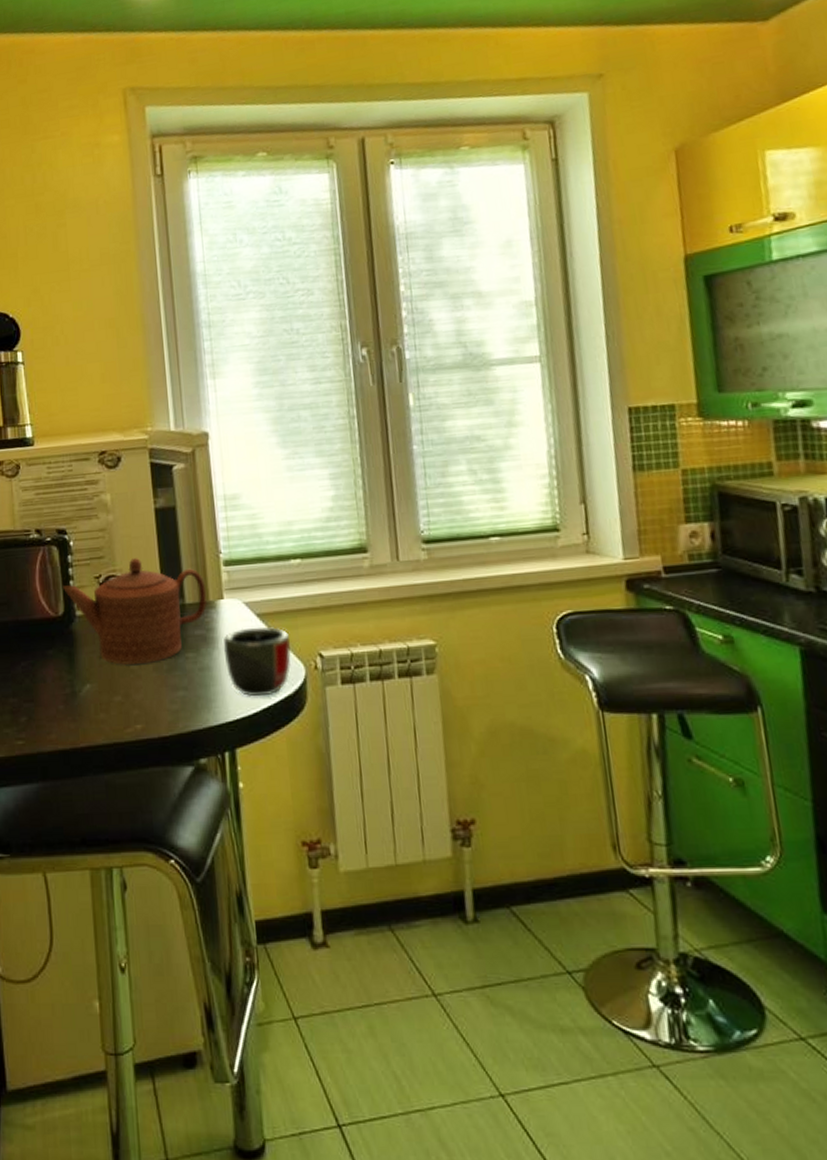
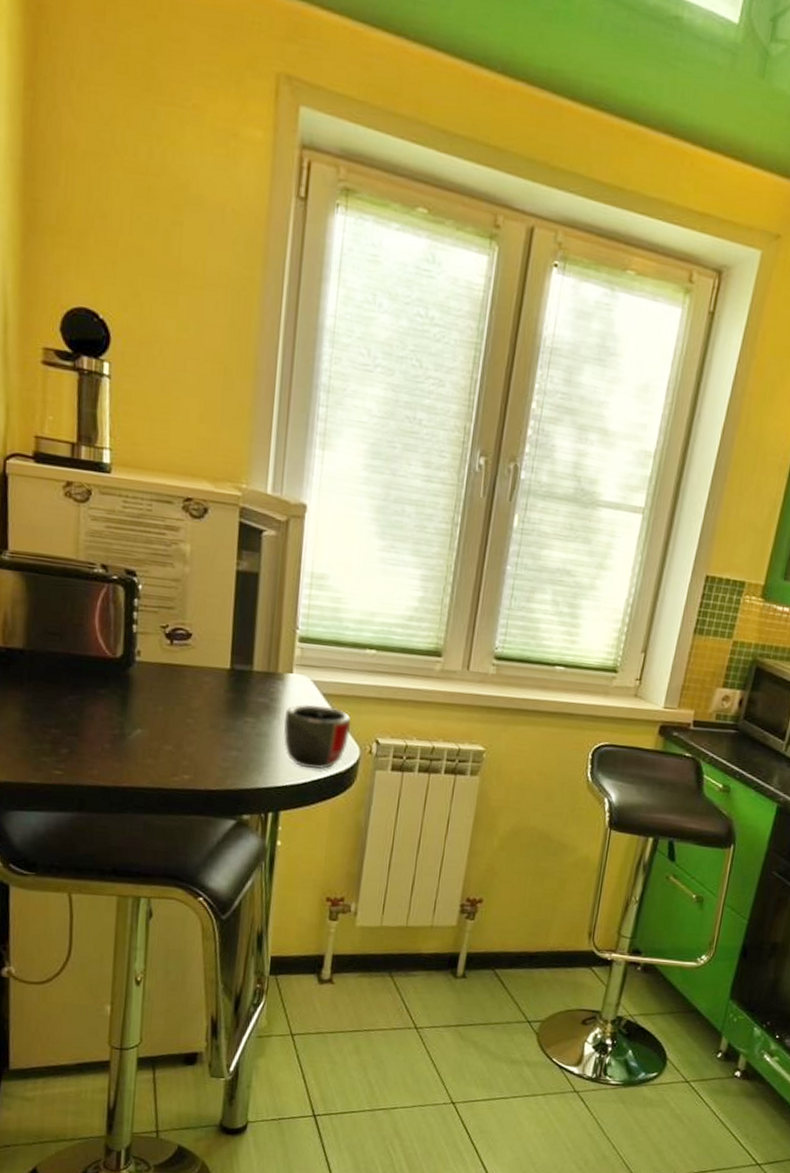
teapot: present [63,558,207,665] -> none [125,616,277,720]

